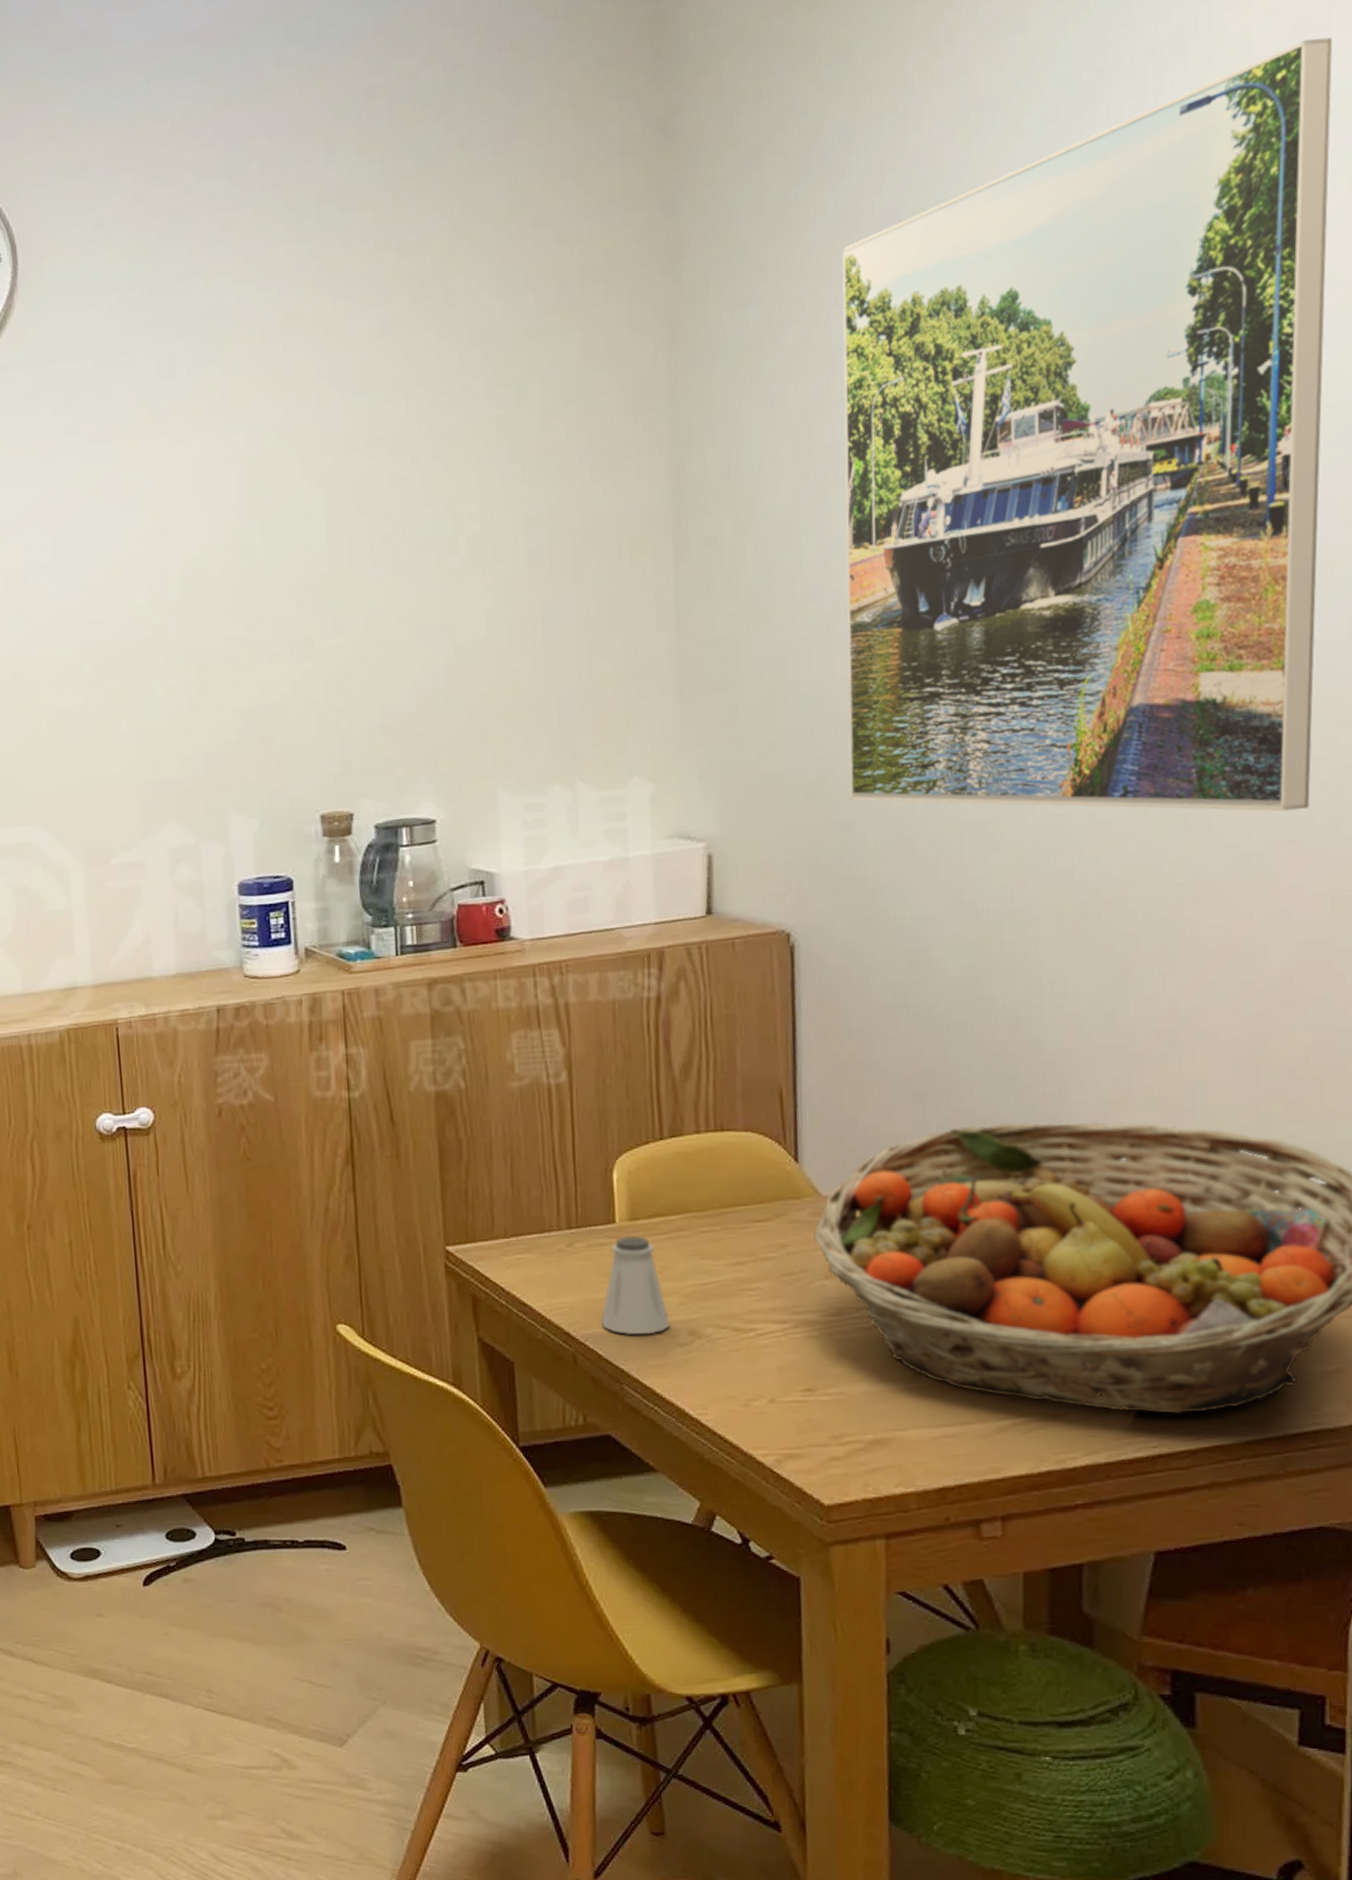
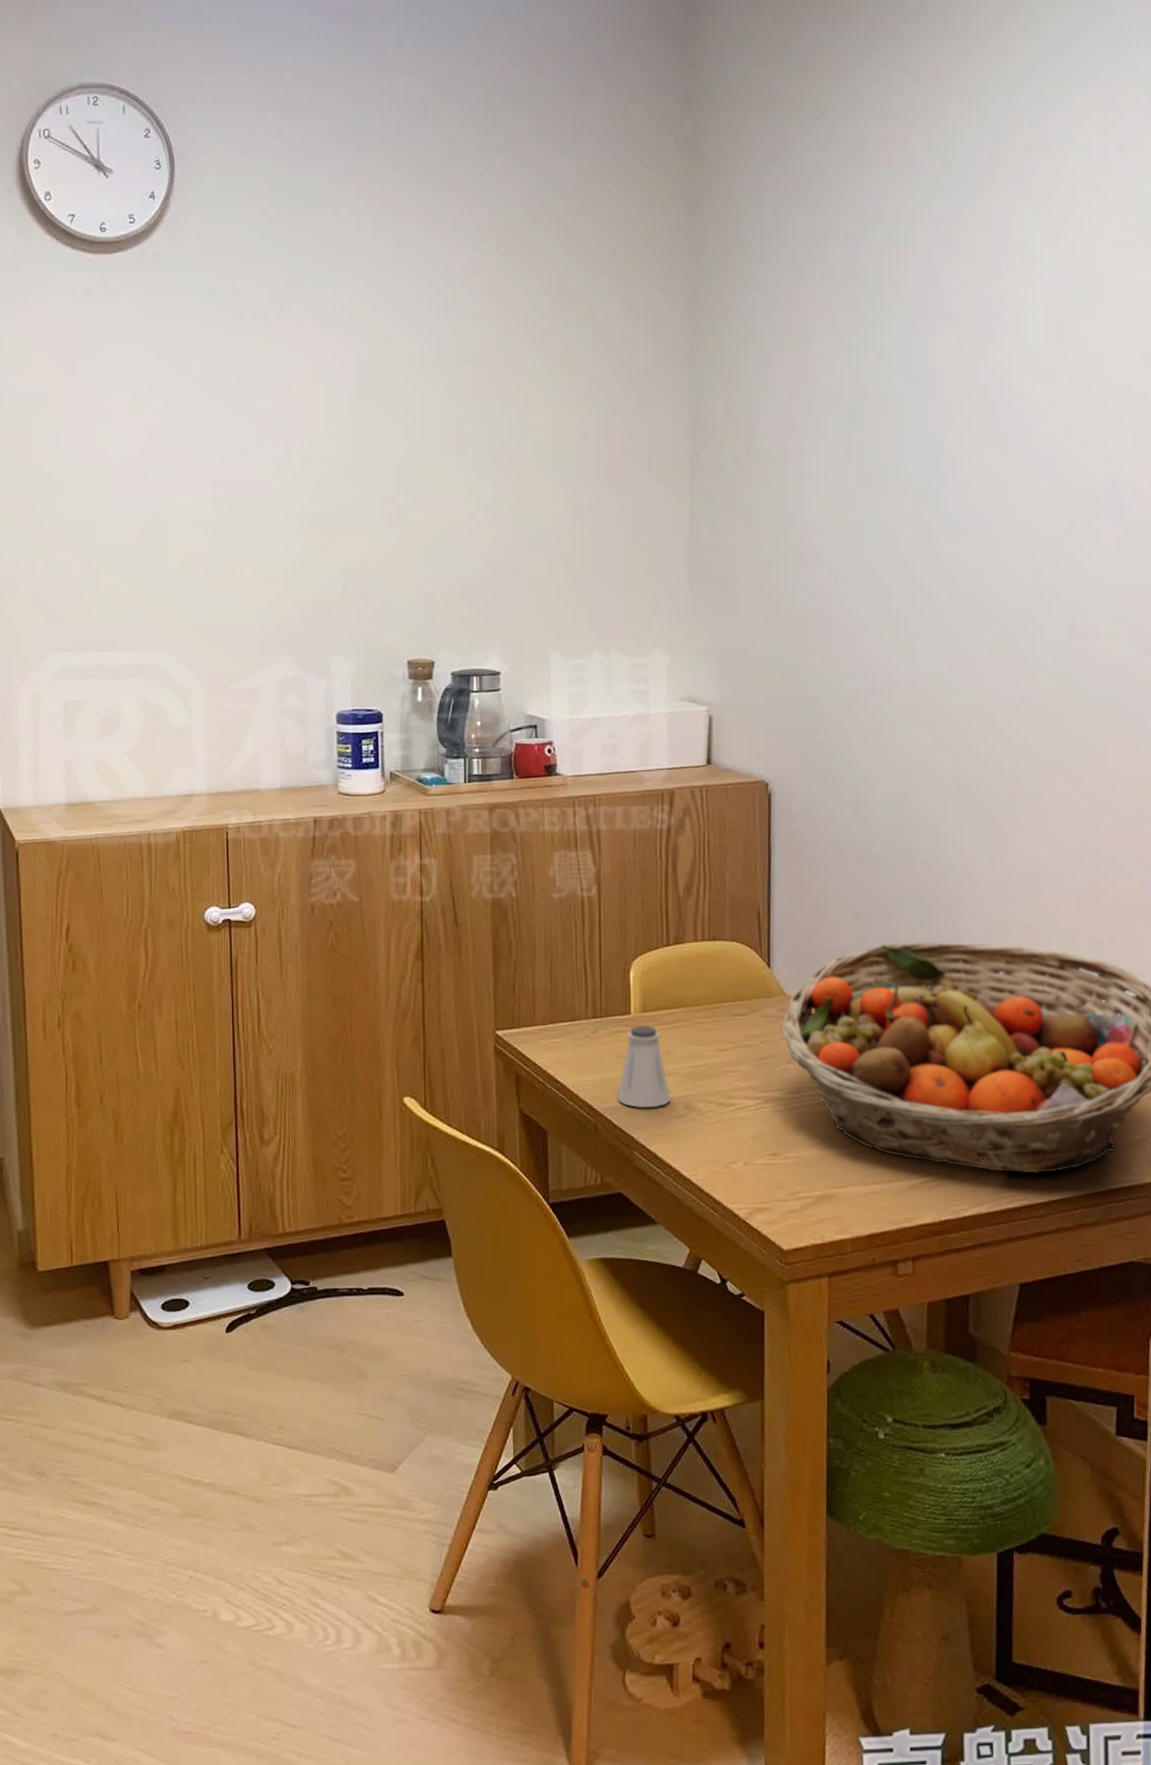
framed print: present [842,37,1333,812] -> none [813,156,1143,713]

